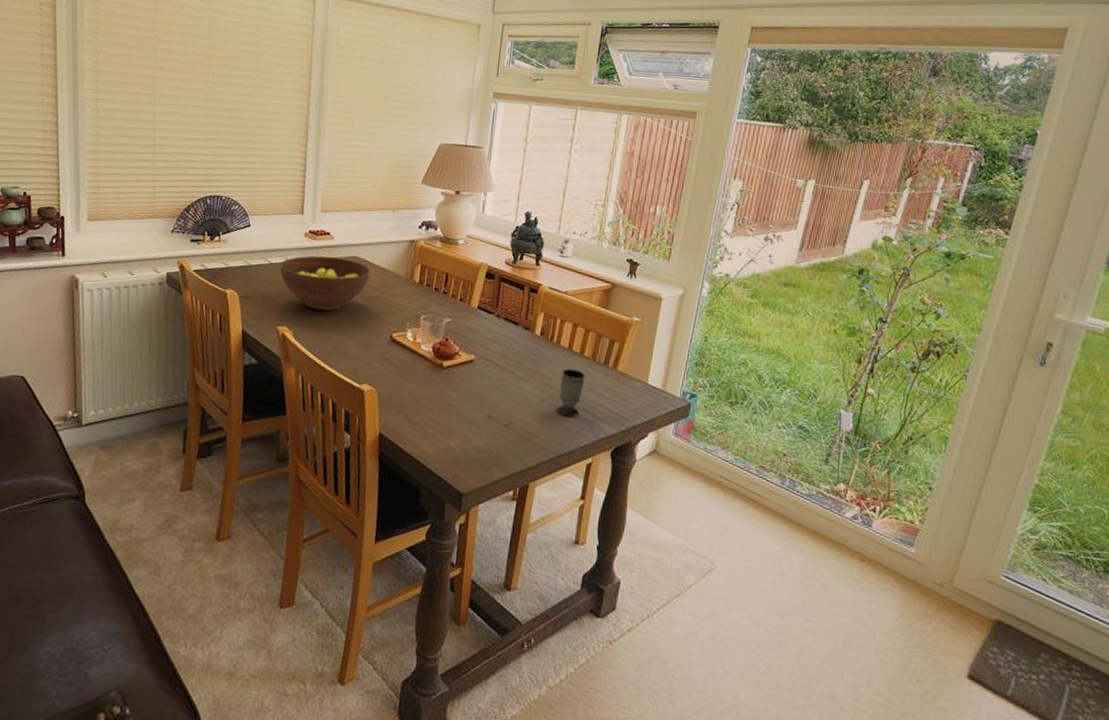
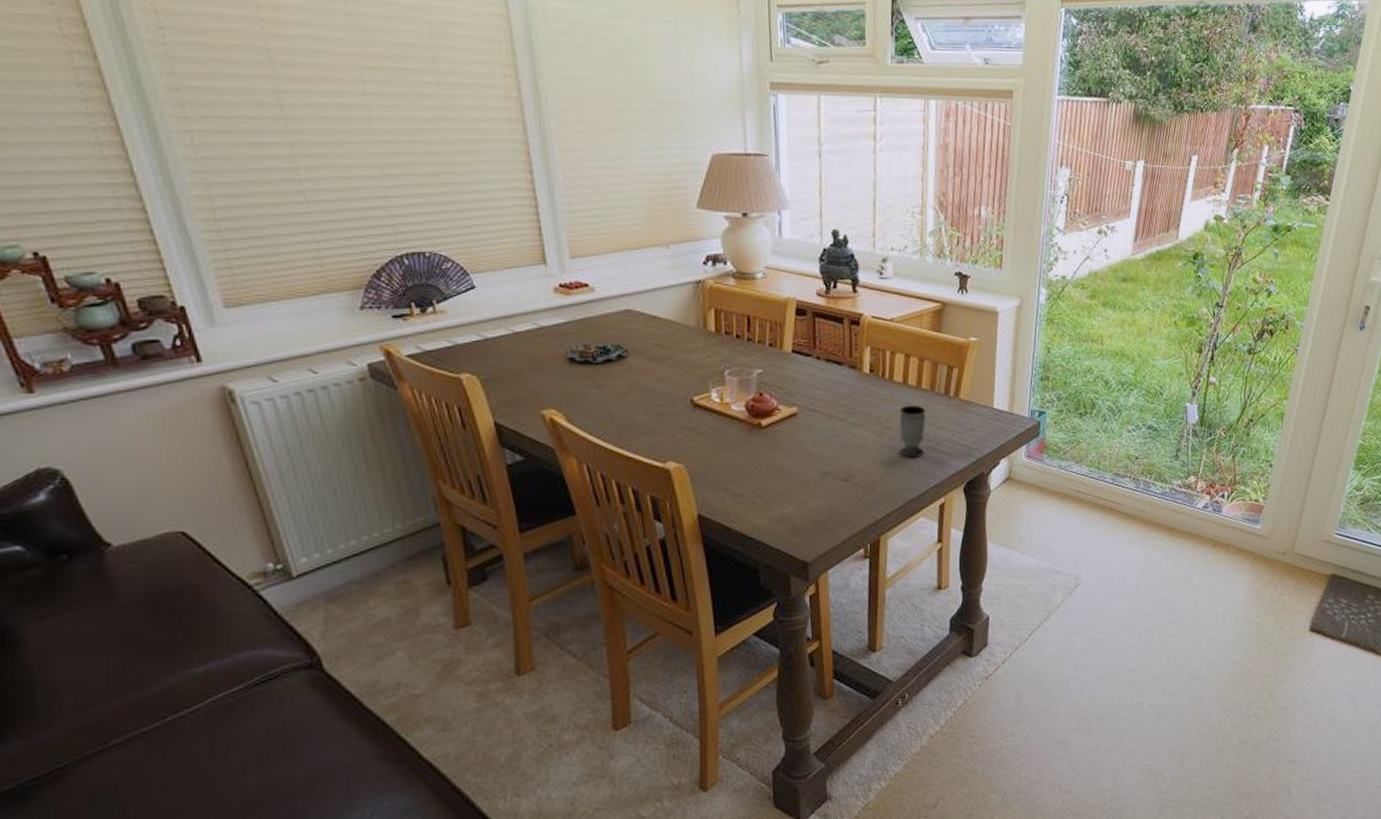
fruit bowl: present [279,255,371,311] -> none [528,314,652,383]

